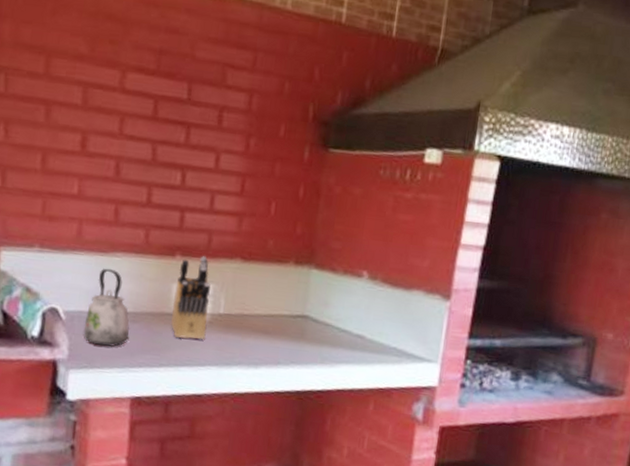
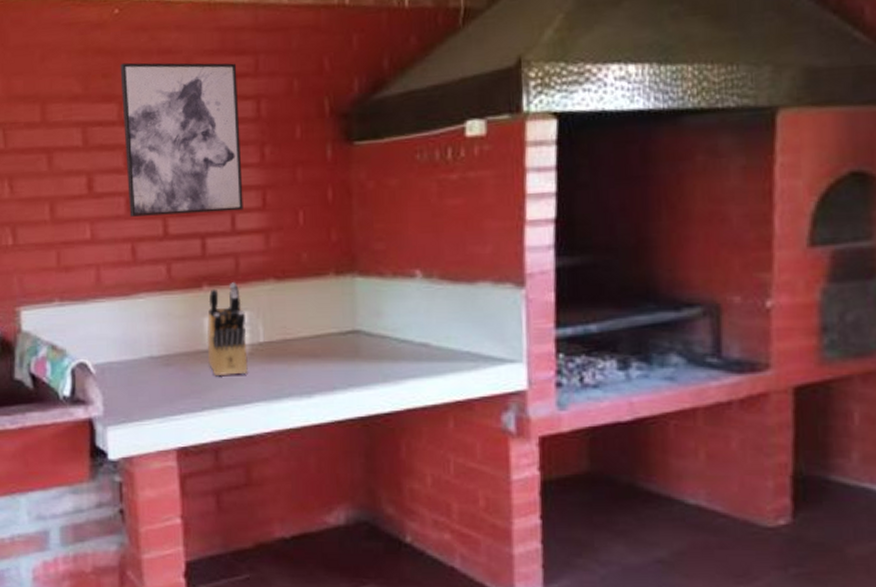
kettle: present [83,267,130,348] -> none [116,312,165,397]
wall art: none [117,33,237,192] -> present [120,62,243,217]

